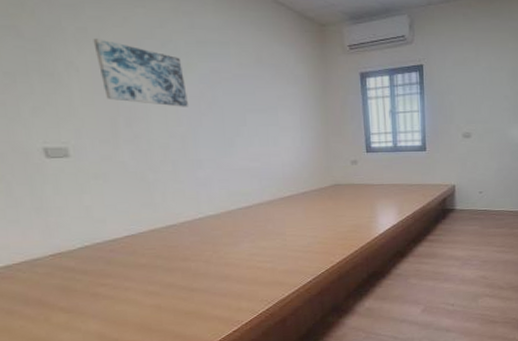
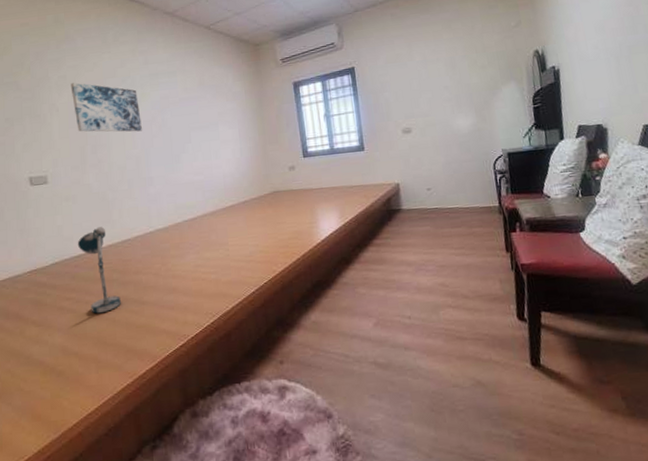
desk lamp: none [111,210,167,301] -> present [77,227,121,314]

